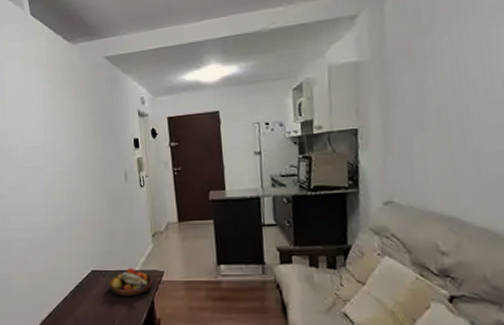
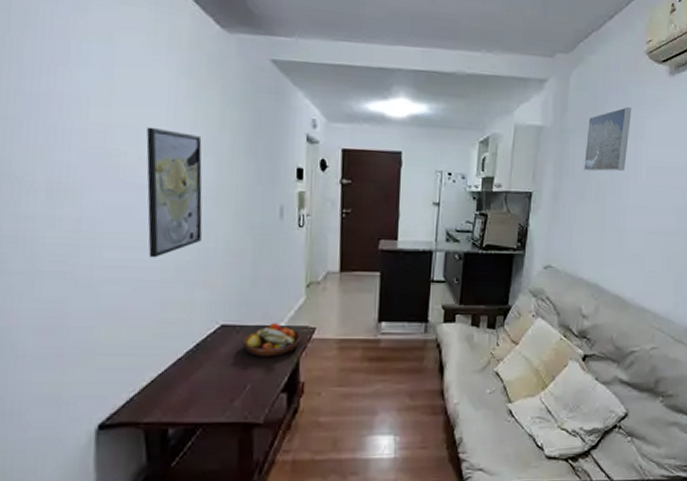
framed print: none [28,124,71,221] -> present [146,127,203,258]
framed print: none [413,20,472,98] -> present [584,107,632,172]

